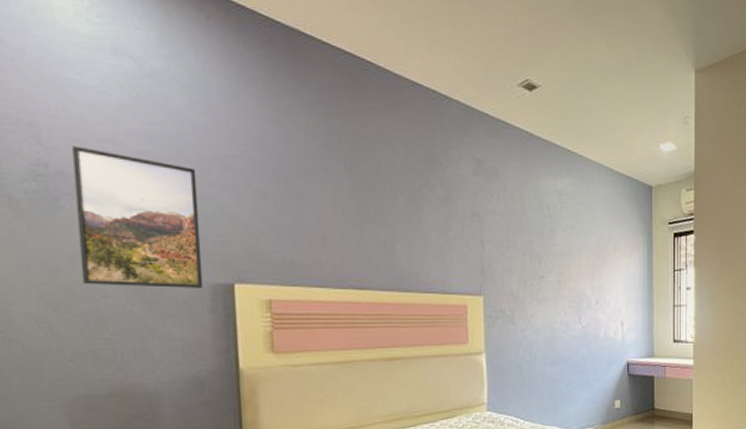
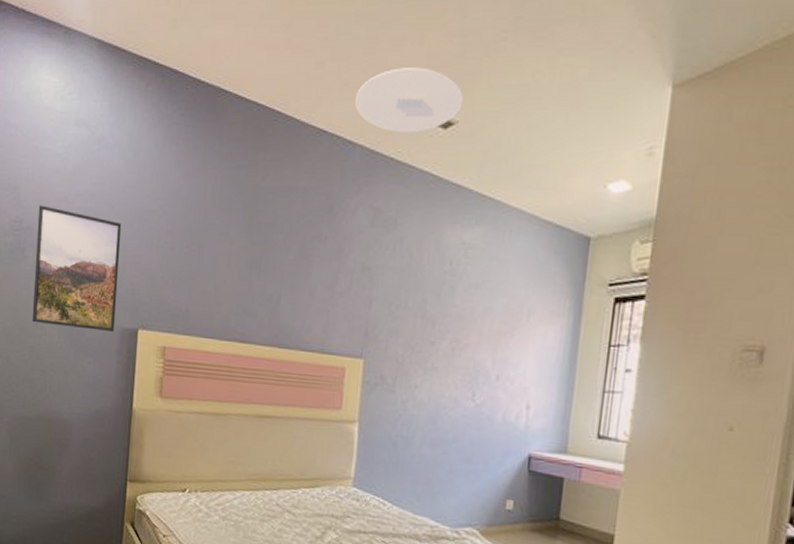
ceiling light: none [445,32,542,92] -> present [354,67,463,132]

